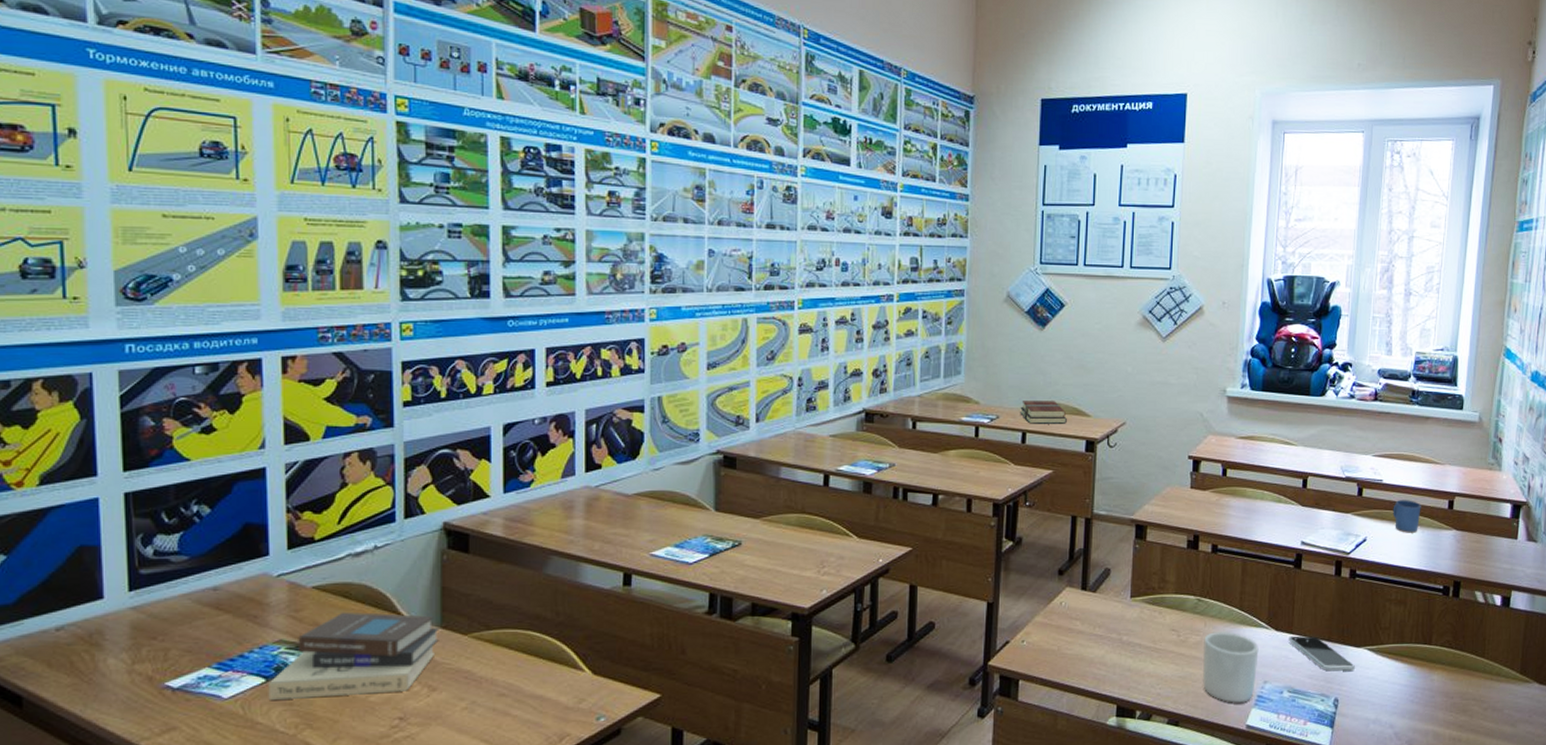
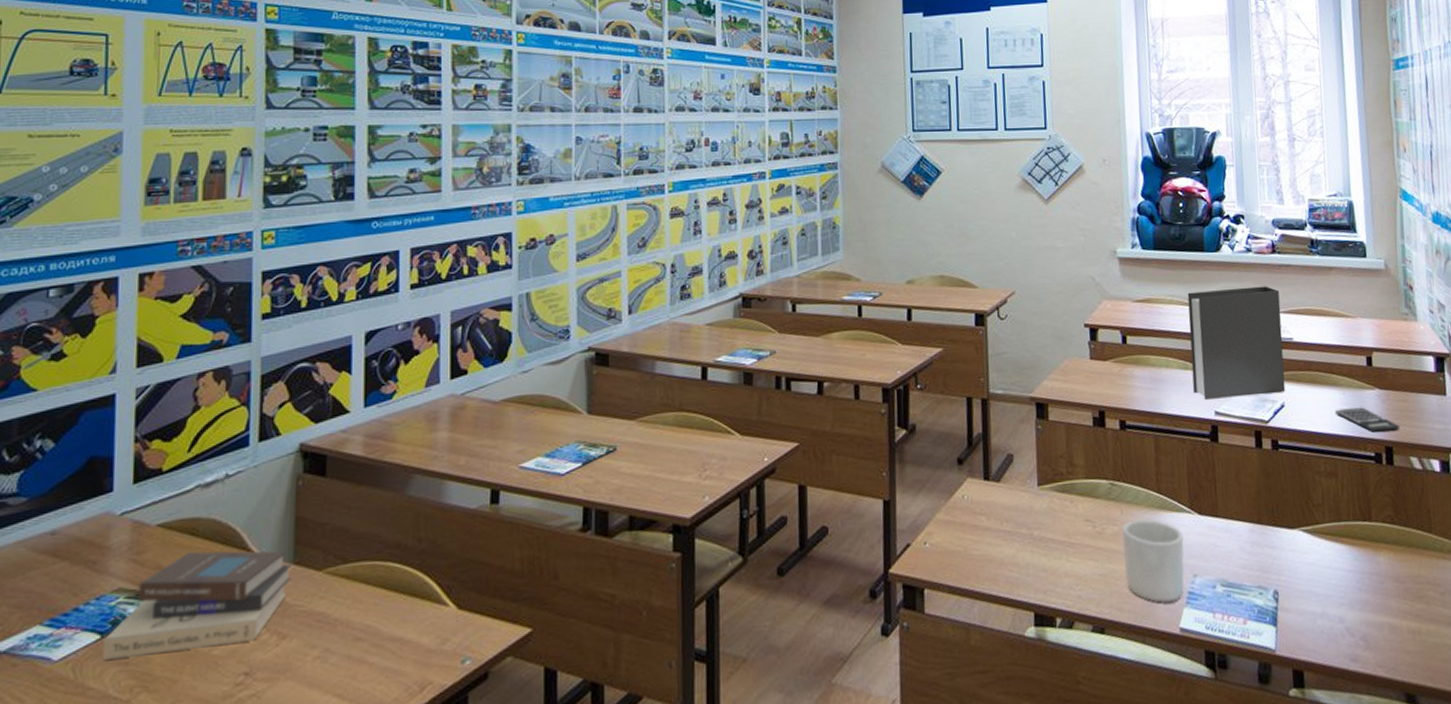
books: present [1020,401,1067,424] -> none [903,273,953,299]
binder: none [1283,431,1375,530] -> present [1187,286,1286,400]
smartphone: present [1287,636,1355,671] -> none [1213,519,1292,559]
mug: present [1392,500,1421,533] -> none [1308,358,1339,396]
calculator: none [1412,545,1470,569] -> present [1334,407,1400,433]

